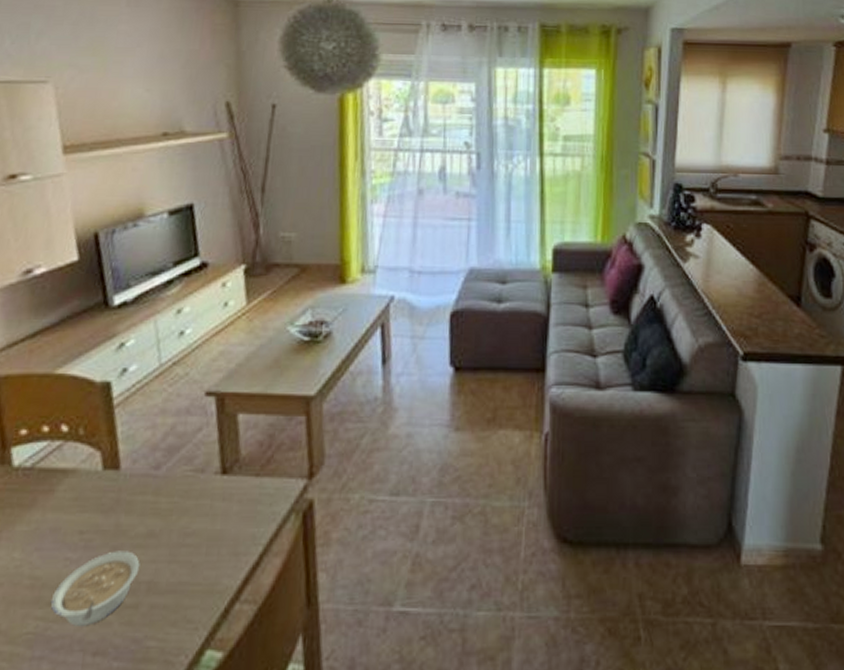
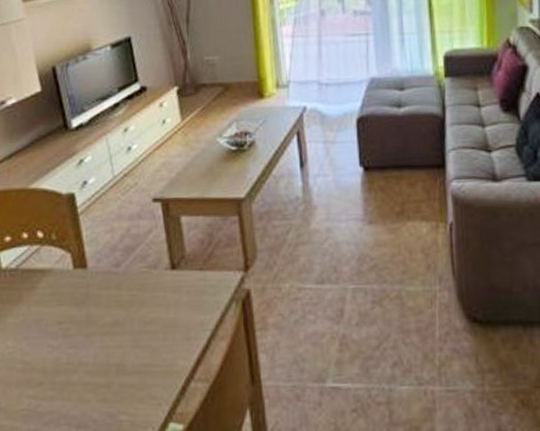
legume: present [50,551,140,626] -> none [39,338,109,403]

